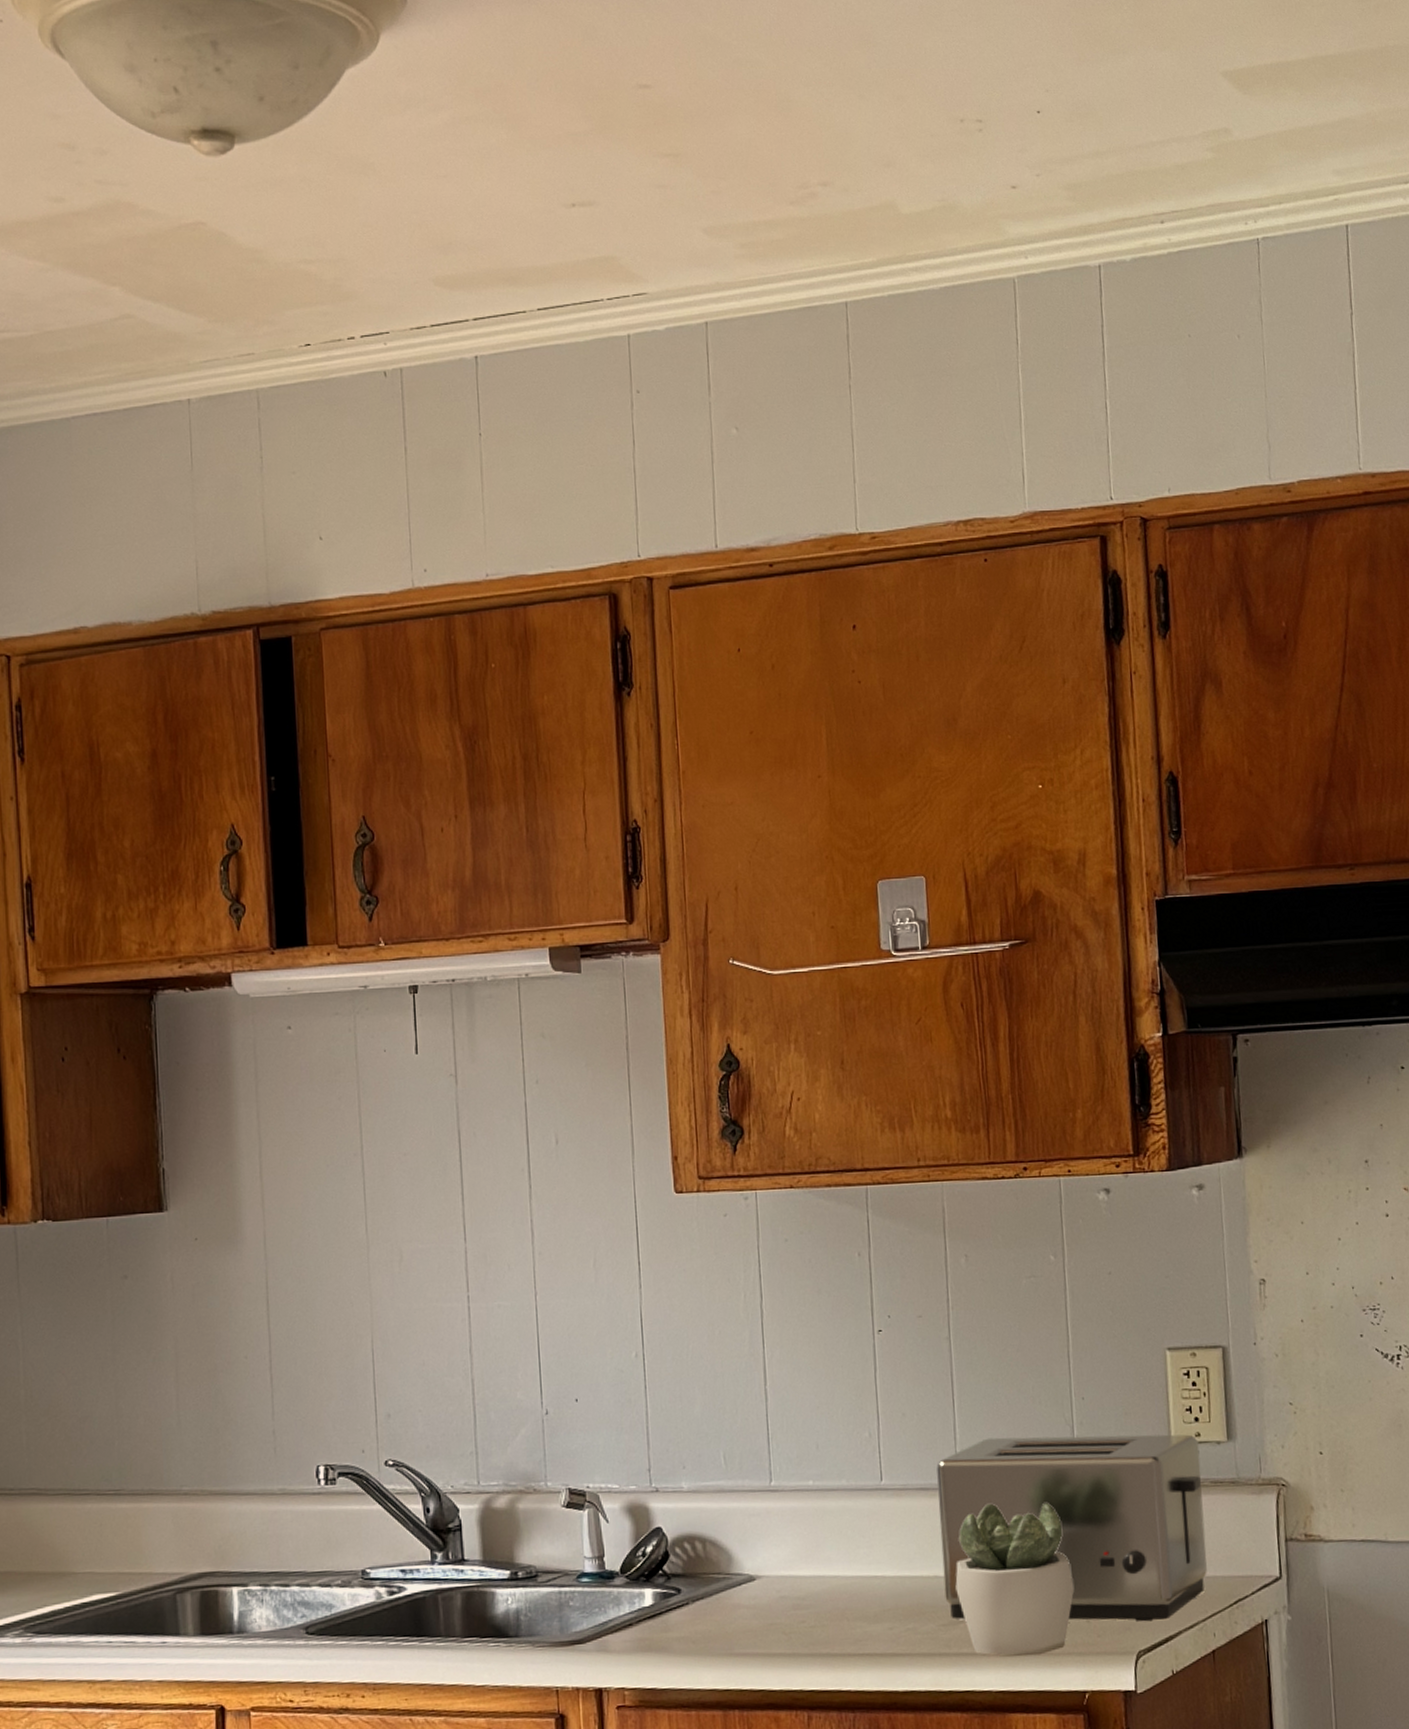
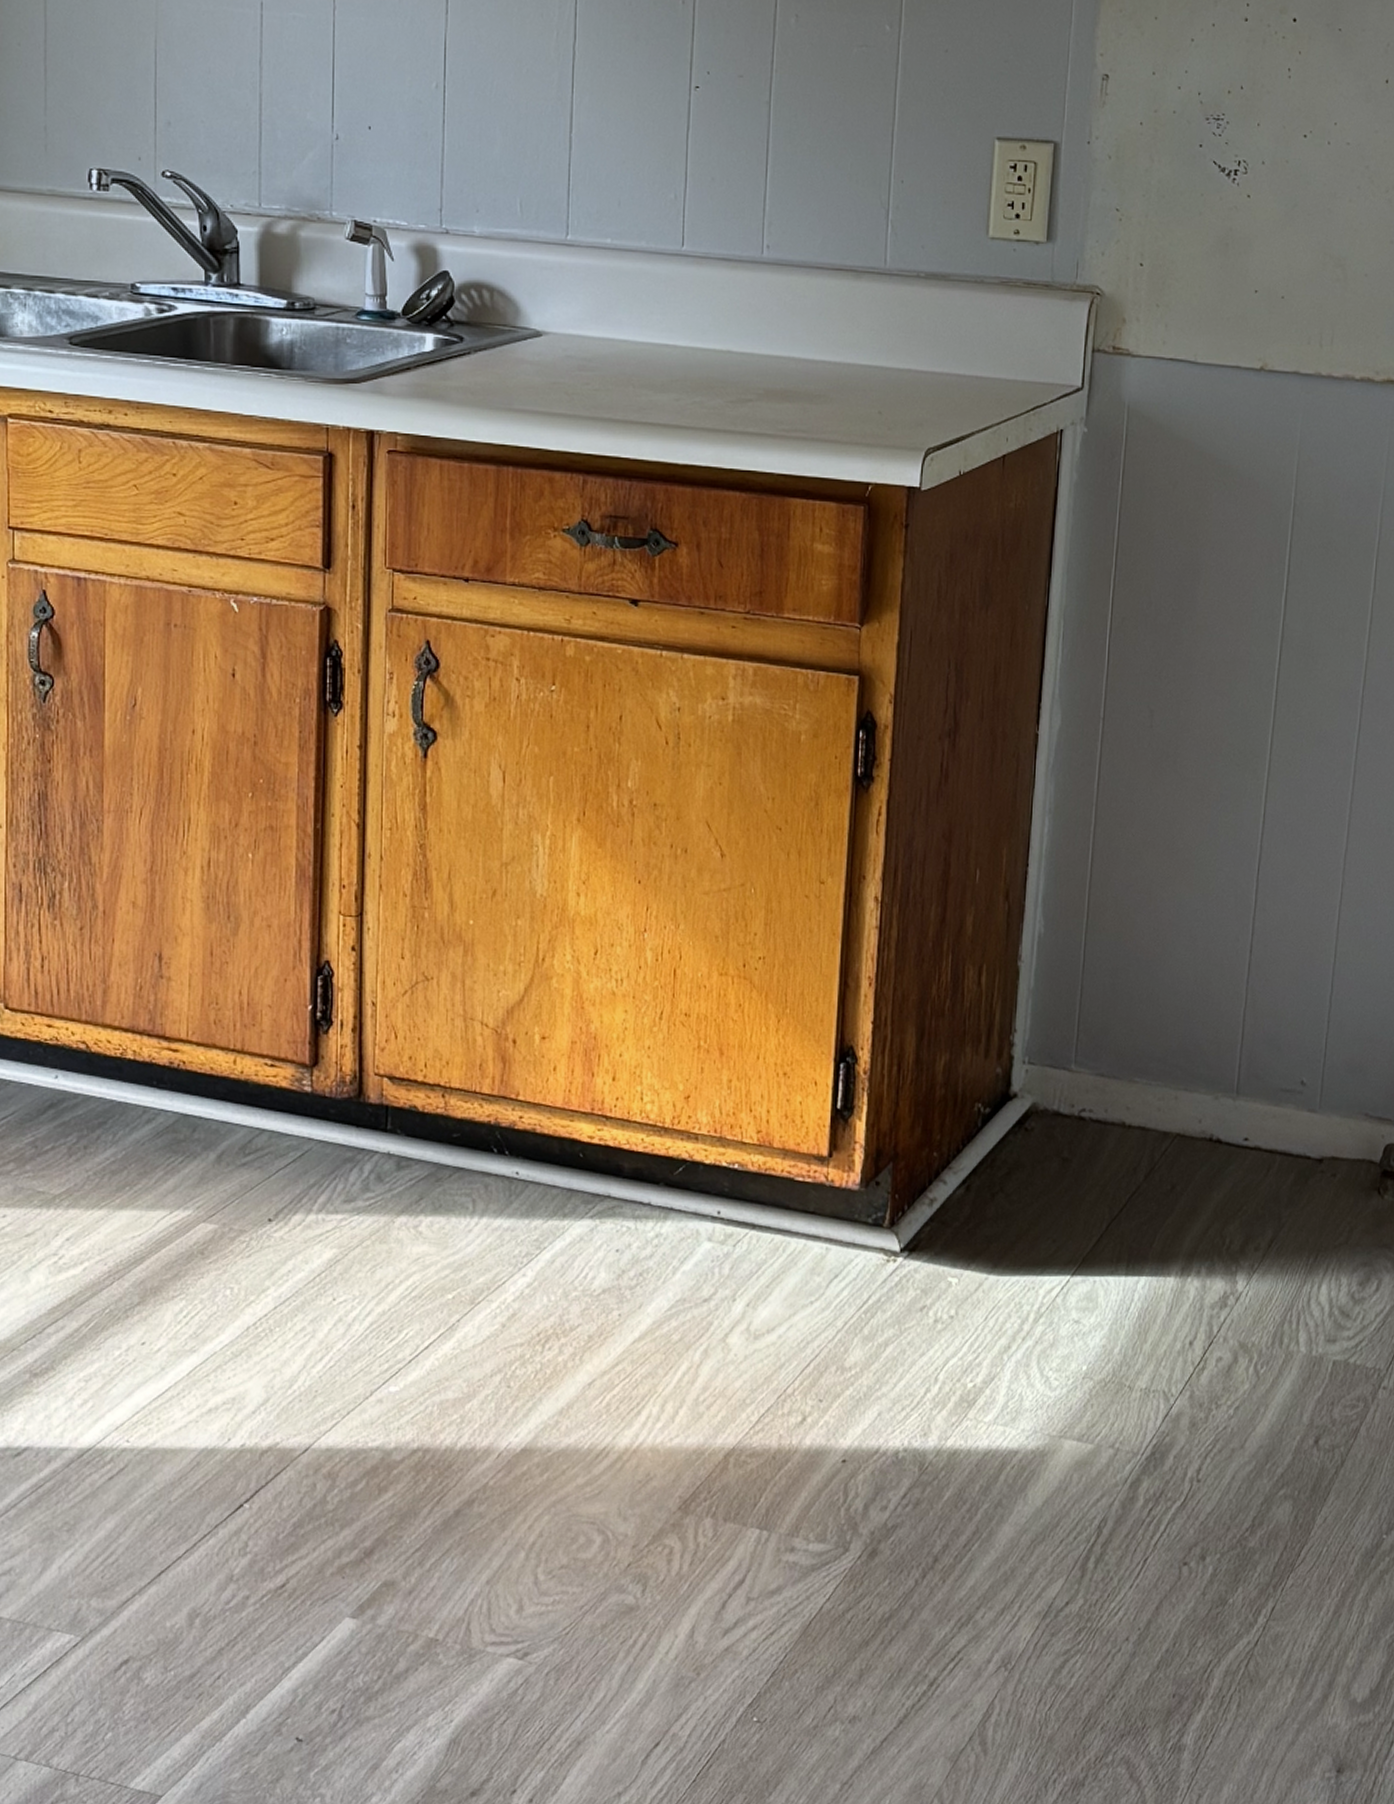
toaster: present [935,1434,1207,1622] -> none [736,213,1017,420]
succulent plant: present [955,1503,1075,1658] -> none [748,281,870,442]

